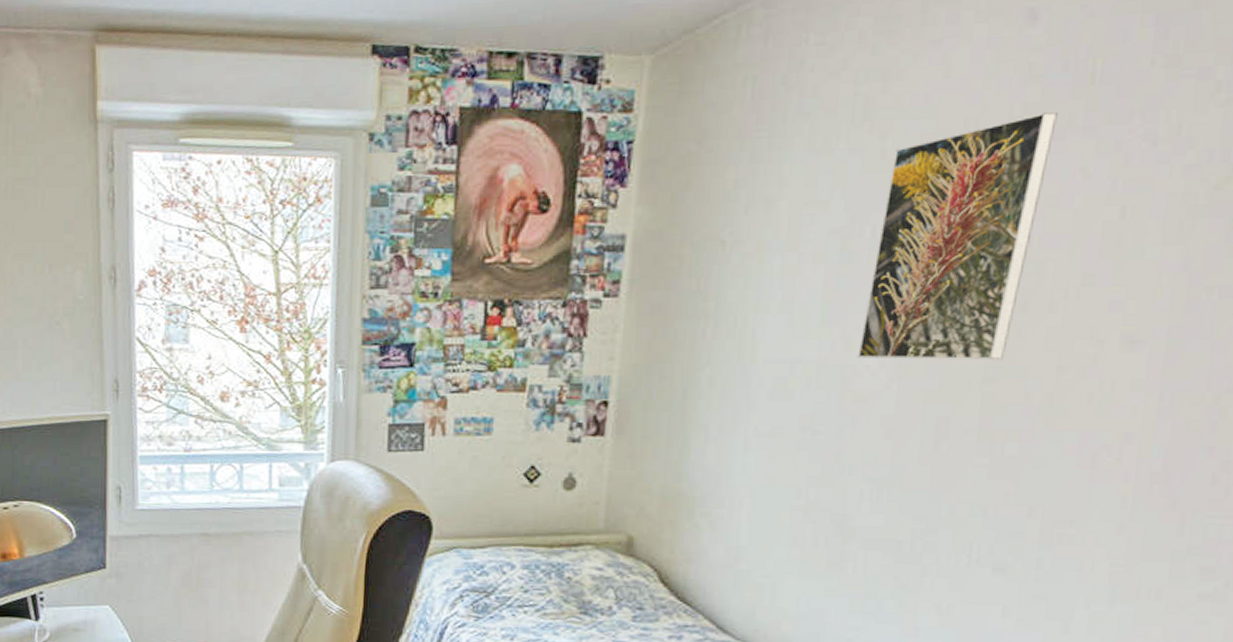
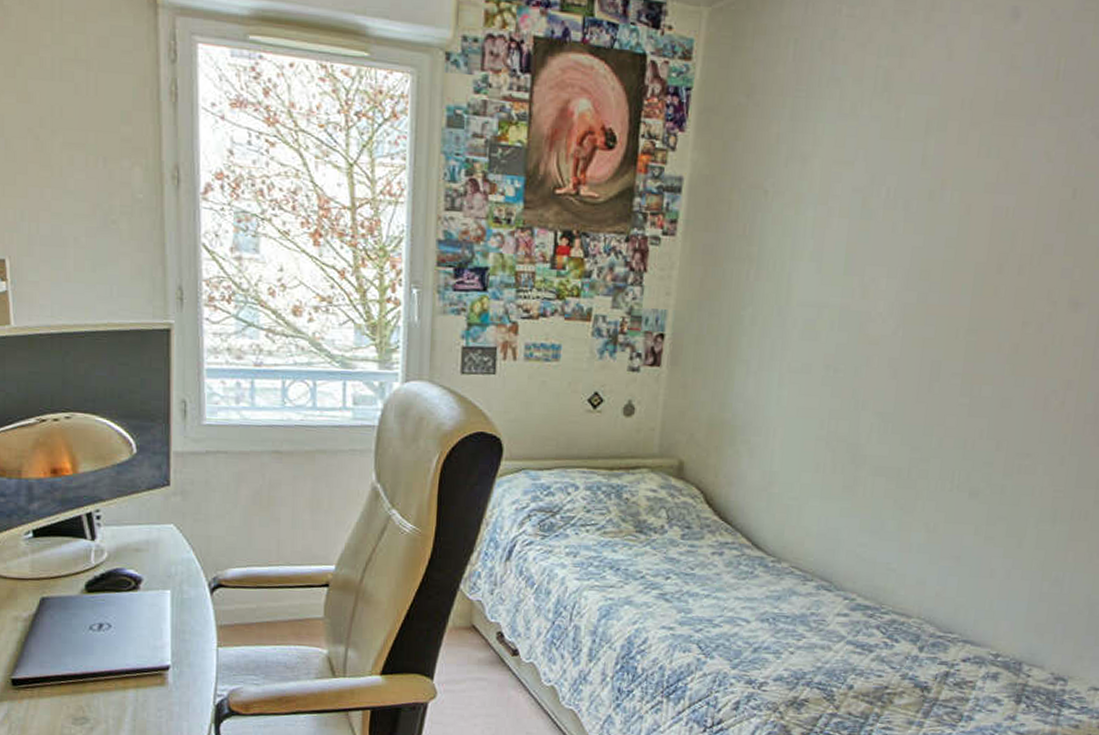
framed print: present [856,111,1058,361] -> none [871,99,1031,314]

